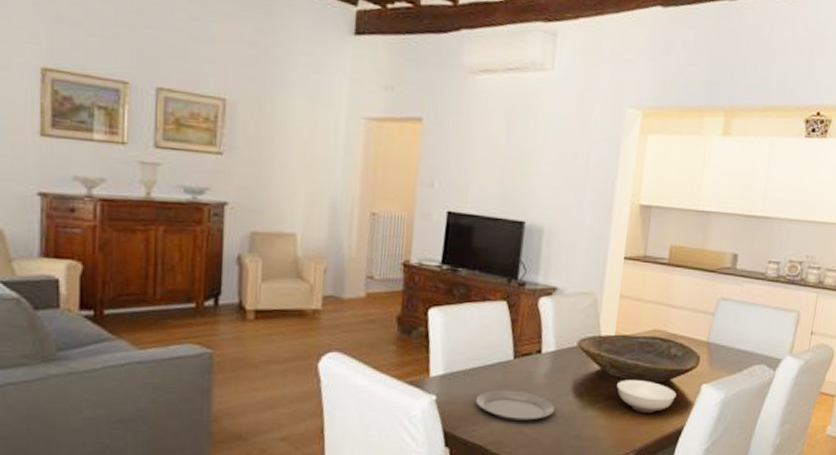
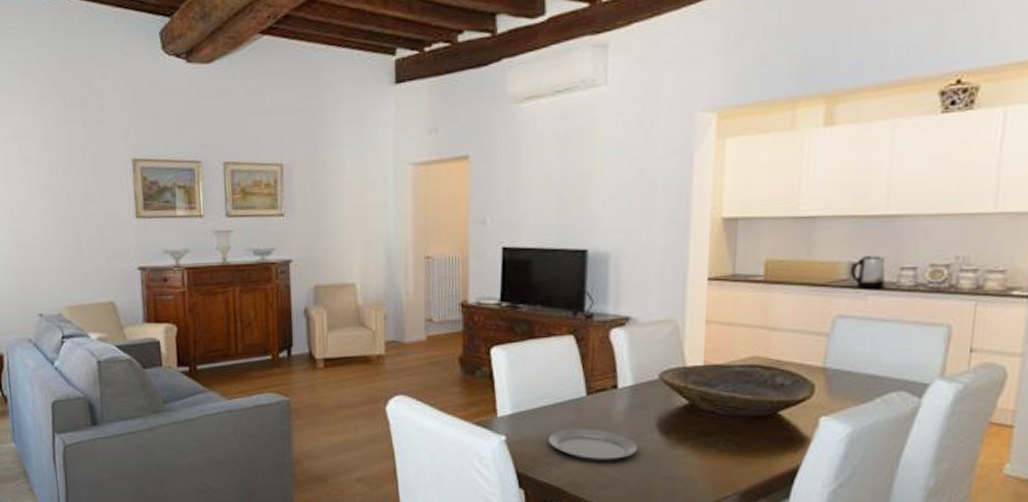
bowl: present [617,380,677,413] -> none [710,414,787,450]
kettle: none [733,248,759,278] -> present [850,254,886,289]

